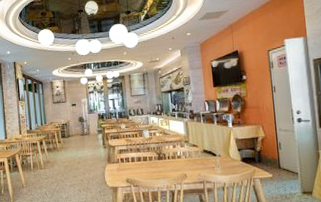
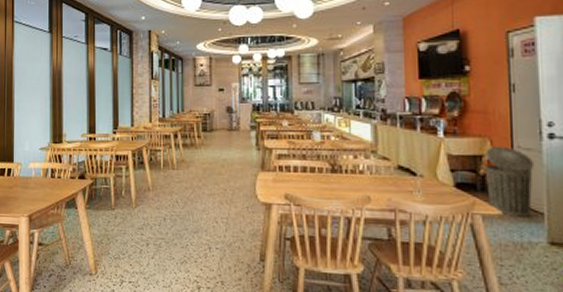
trash can: none [259,129,291,178] -> present [484,146,535,217]

